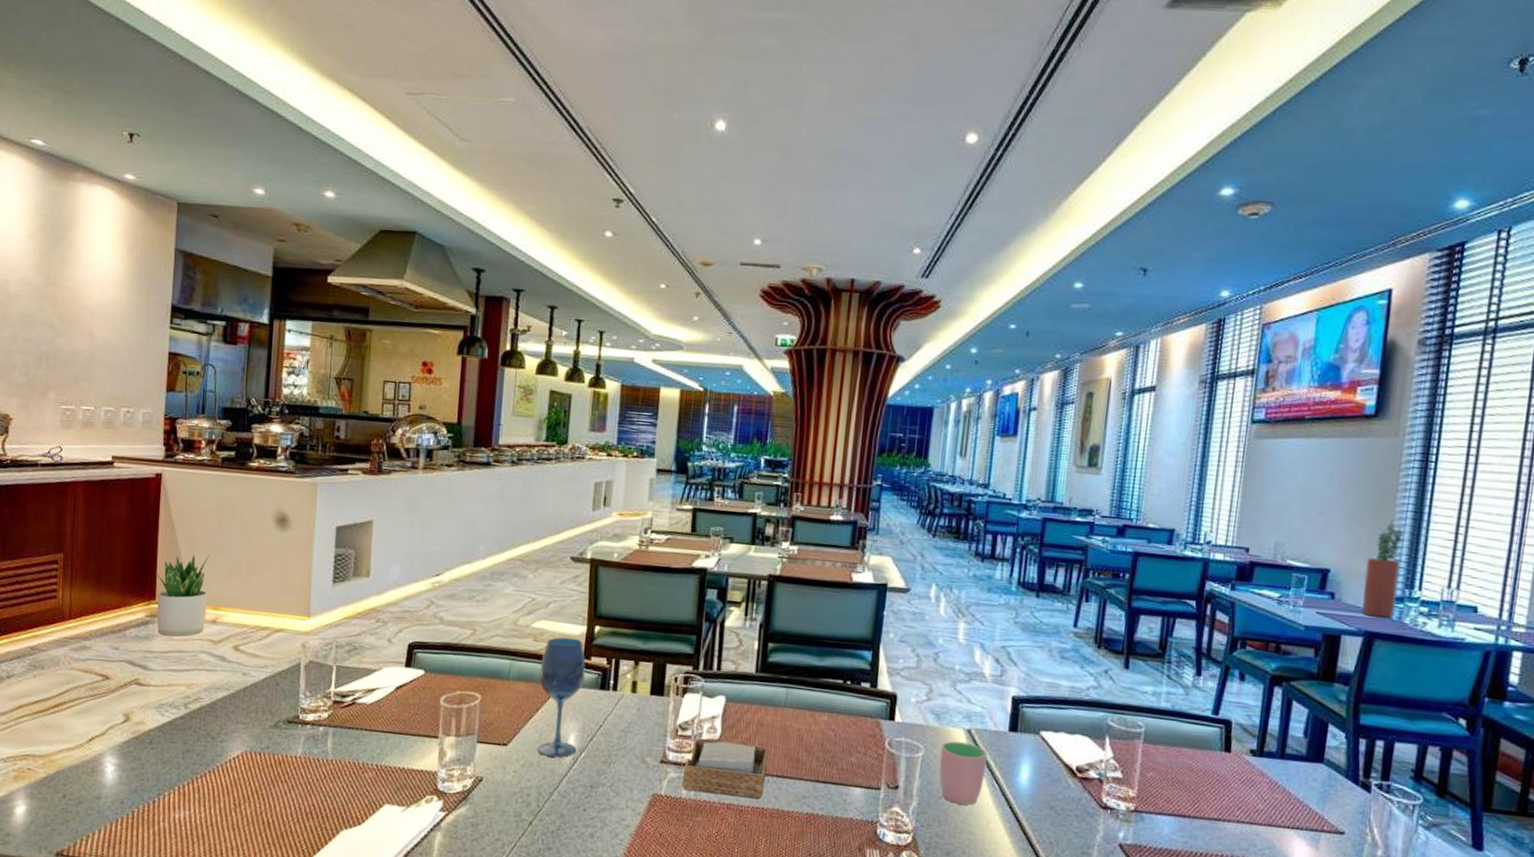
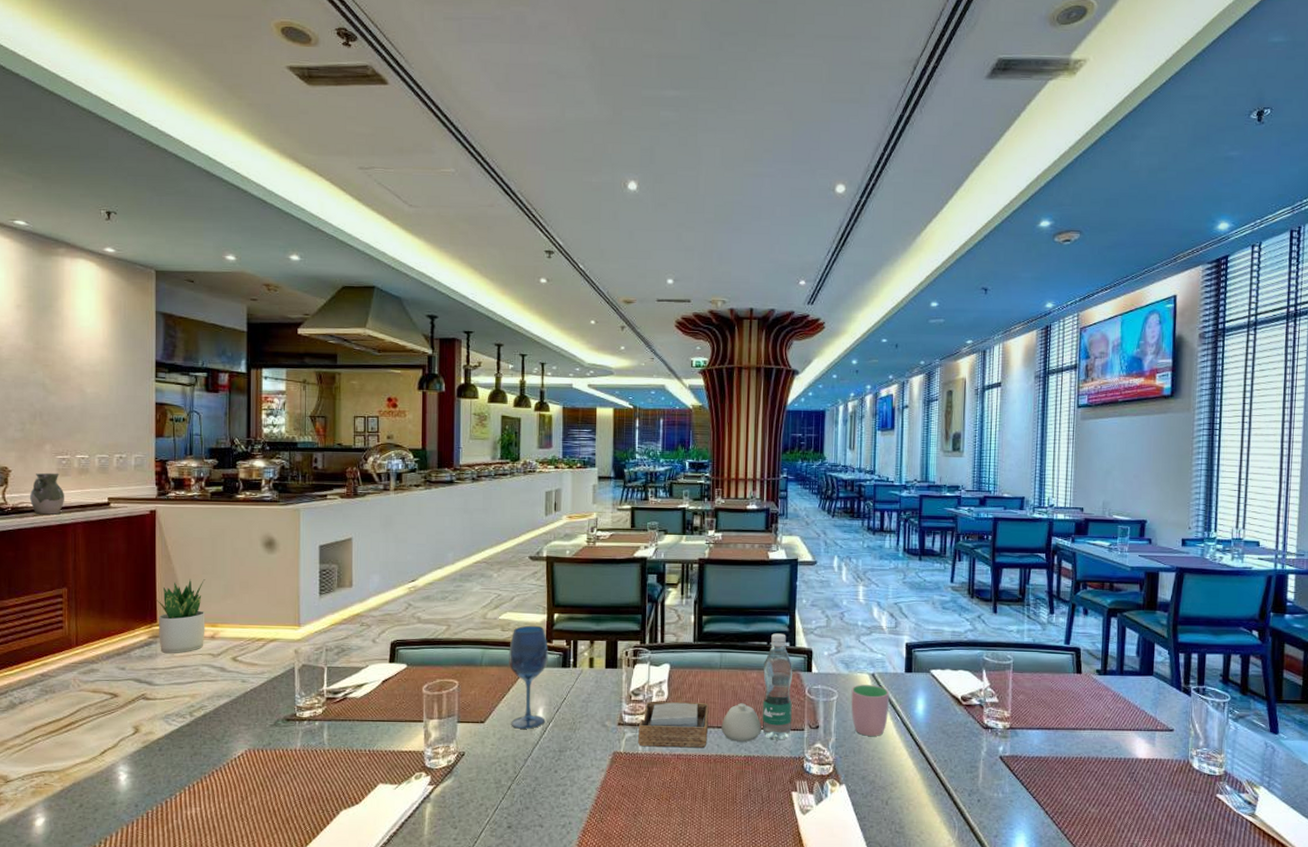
pitcher: none [30,423,67,471] -> present [30,472,65,515]
sugar bowl: none [781,750,830,797] -> present [721,703,762,742]
bottle: none [830,670,873,799] -> present [762,633,793,740]
vase: present [1362,519,1404,618] -> none [1173,477,1200,556]

